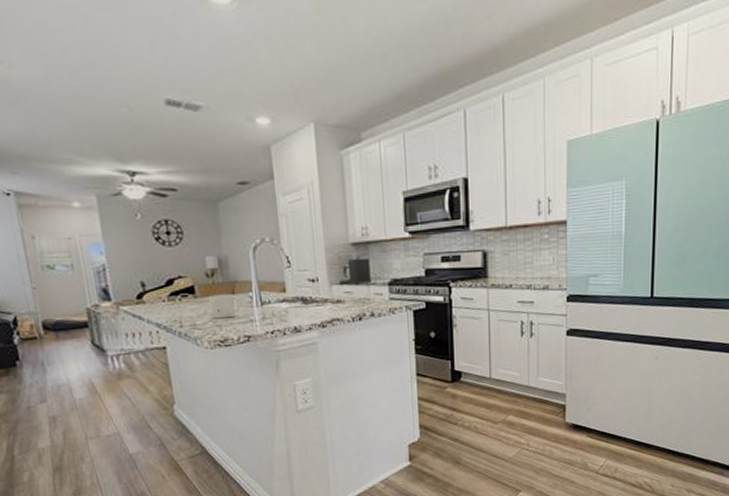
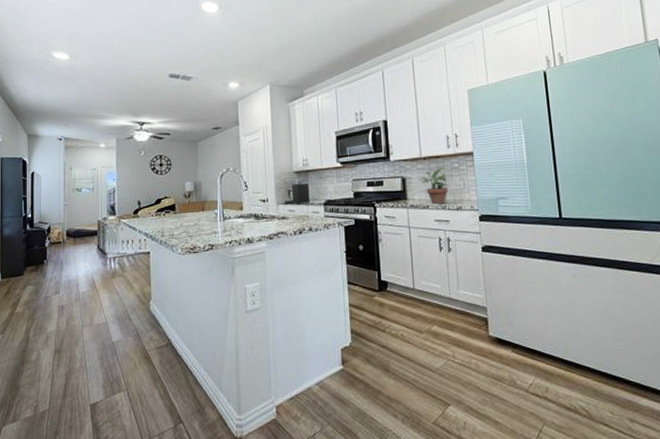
mug: present [208,294,242,319] -> none [184,211,209,231]
potted plant: none [505,238,536,284] -> present [421,167,449,205]

